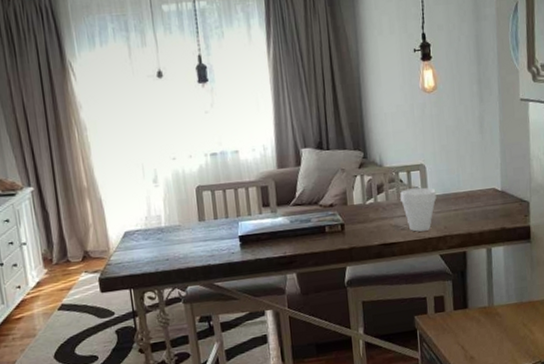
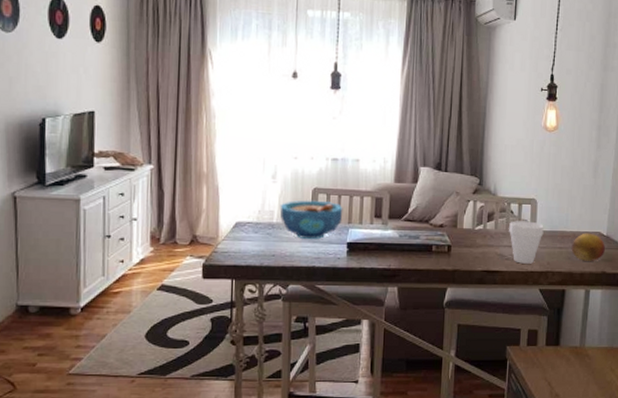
bowl: none [165,197,231,239] -> present [279,200,343,240]
fruit: none [466,190,503,220] -> present [571,233,606,261]

